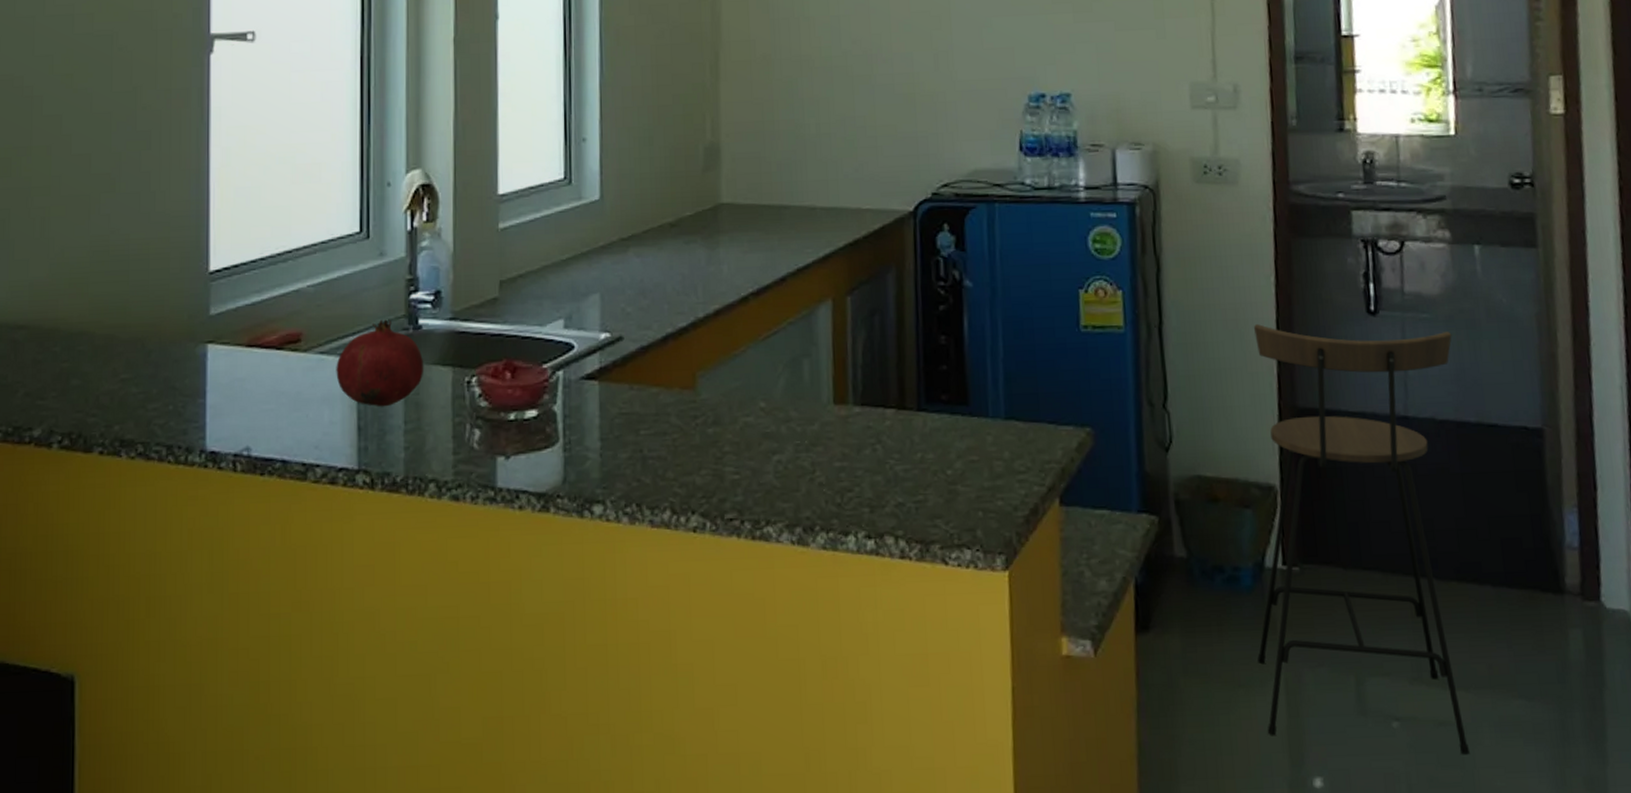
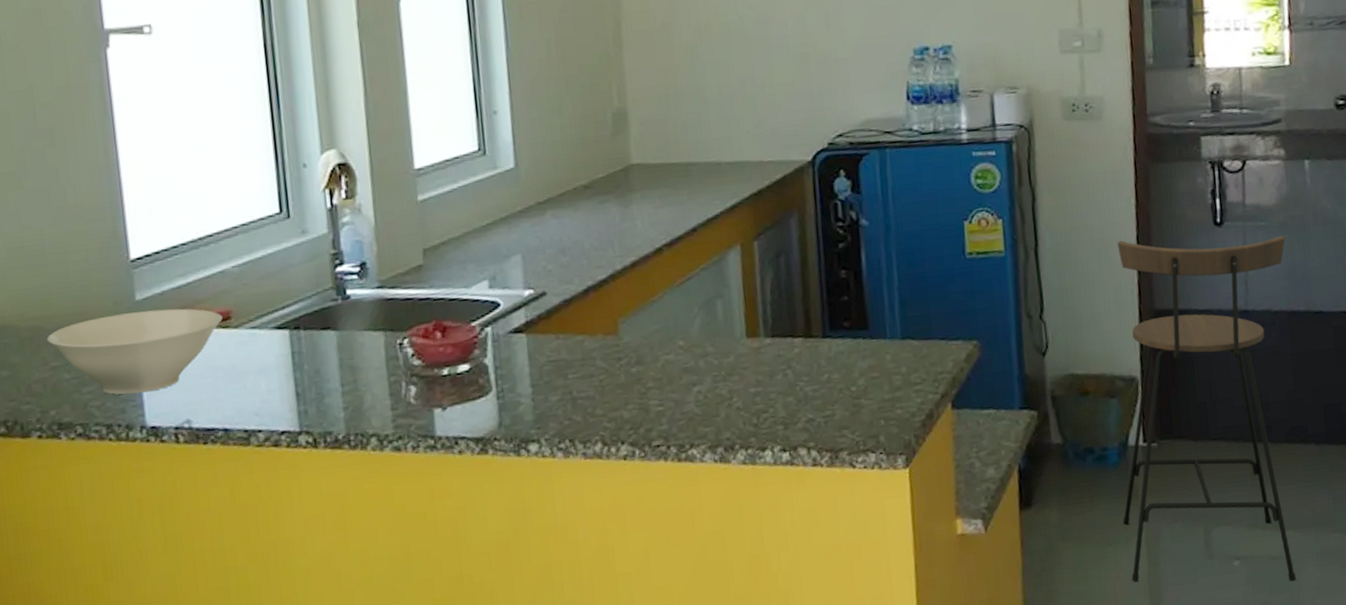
bowl: none [119,326,292,415] -> present [46,308,222,395]
fruit: present [336,319,424,407] -> none [268,292,357,373]

